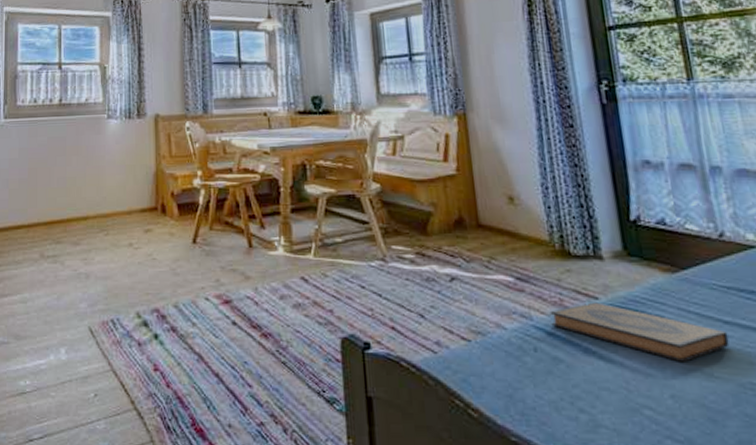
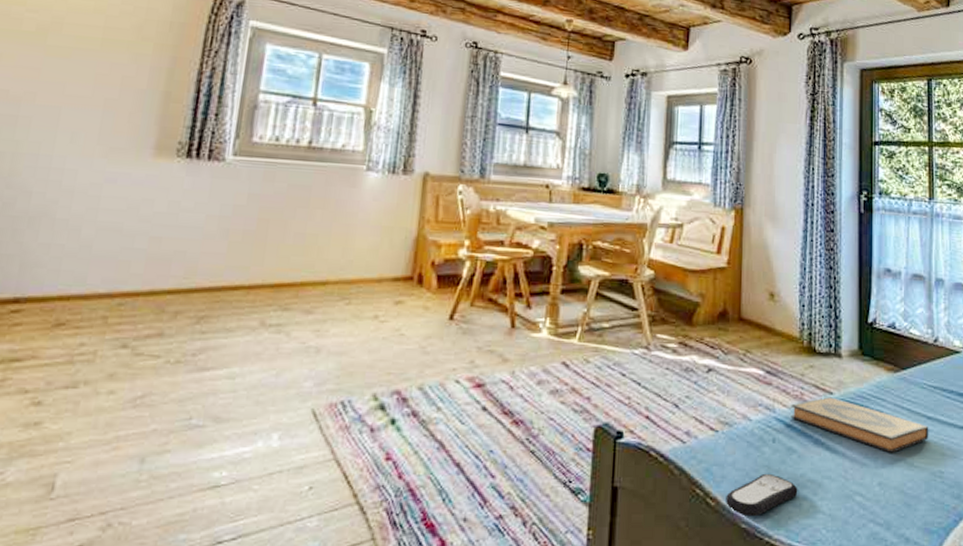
remote control: none [489,384,572,430] -> present [726,473,798,517]

